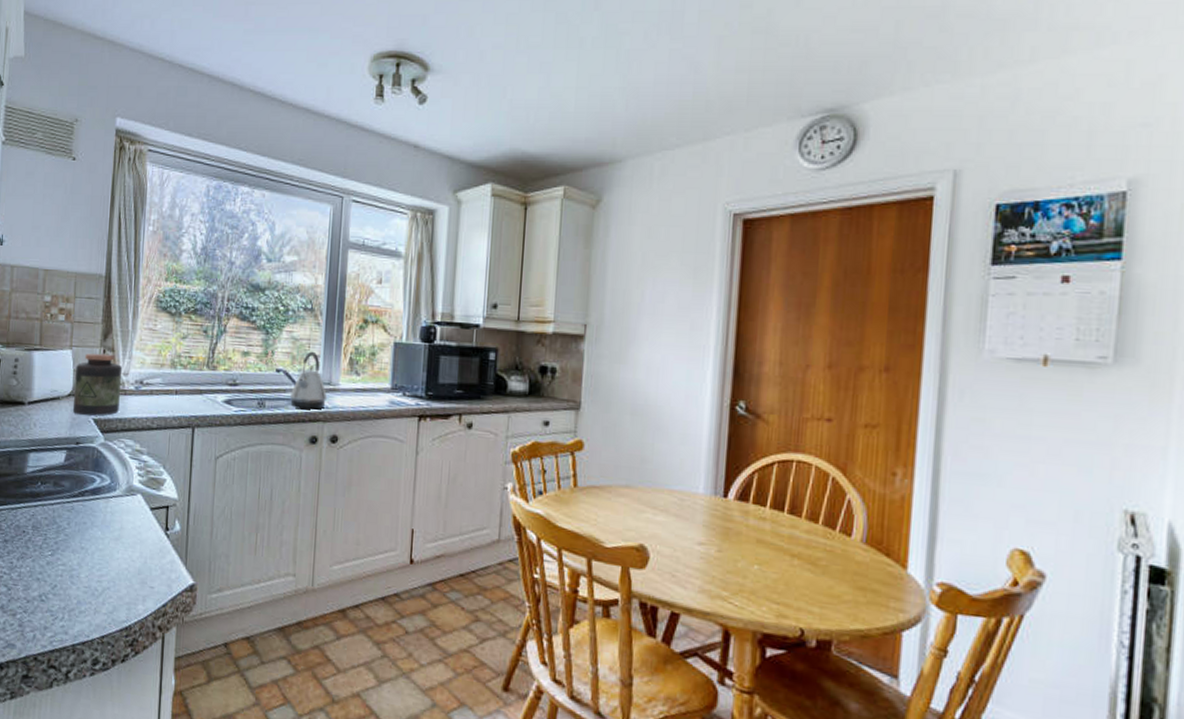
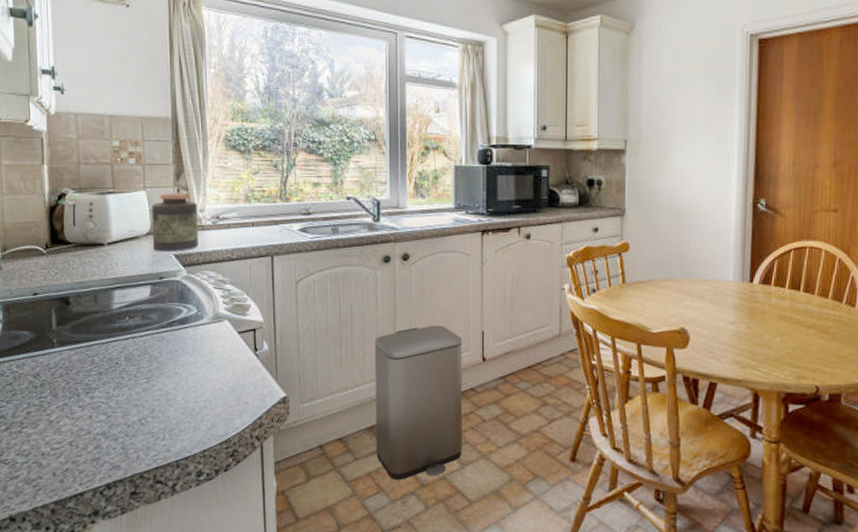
pedal bin: none [285,517,390,693] -> present [374,325,463,480]
kettle: present [290,351,328,410] -> none [362,178,397,233]

